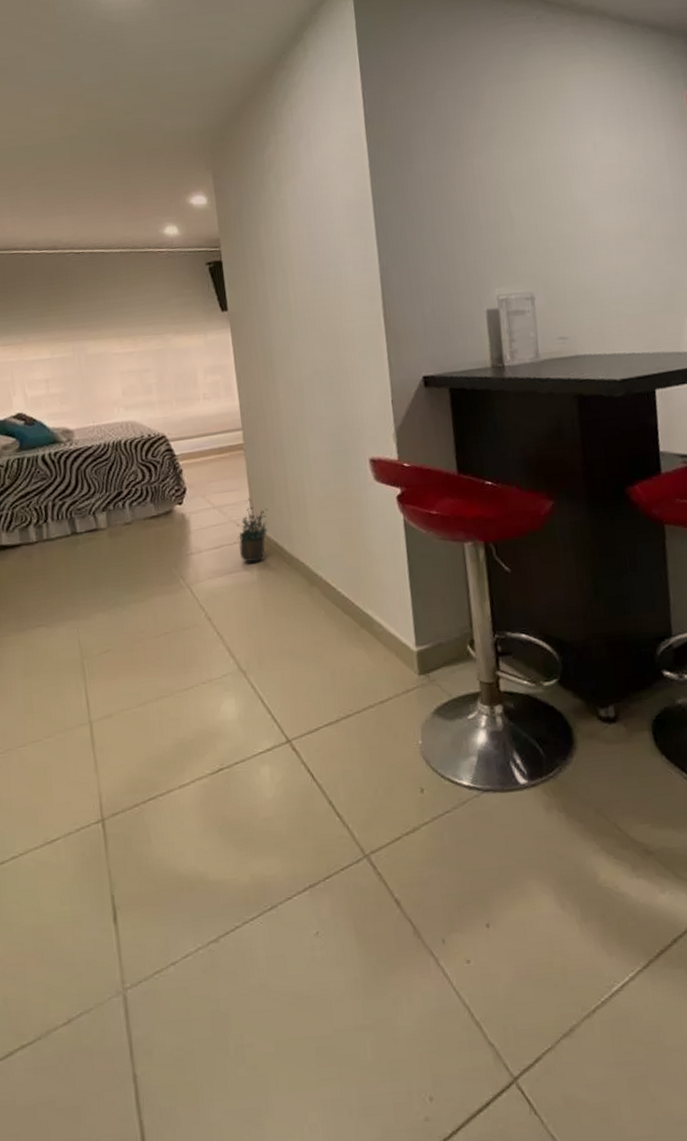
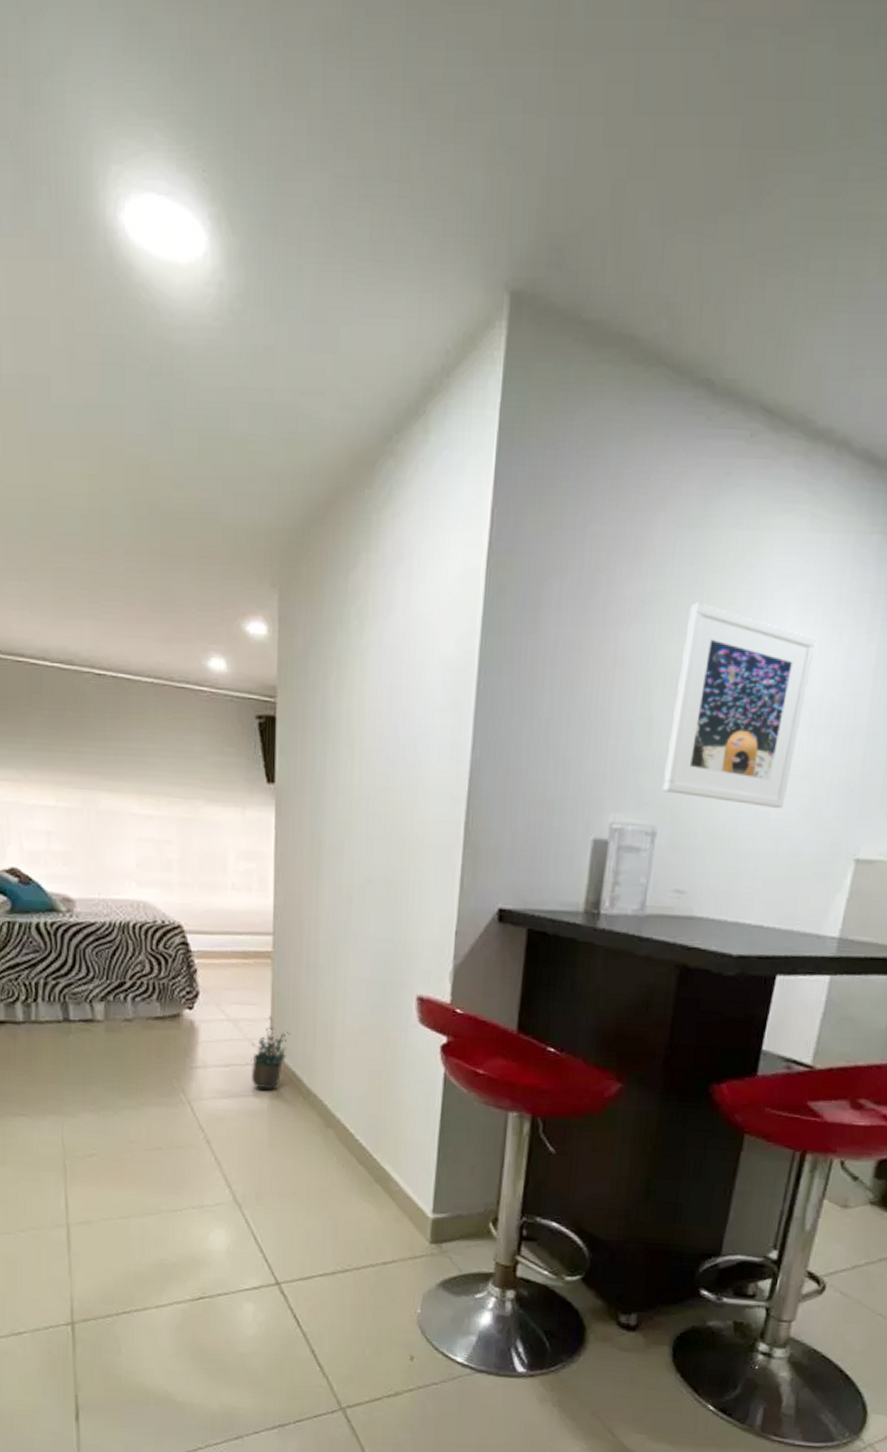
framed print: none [522,130,627,266] -> present [663,602,816,809]

